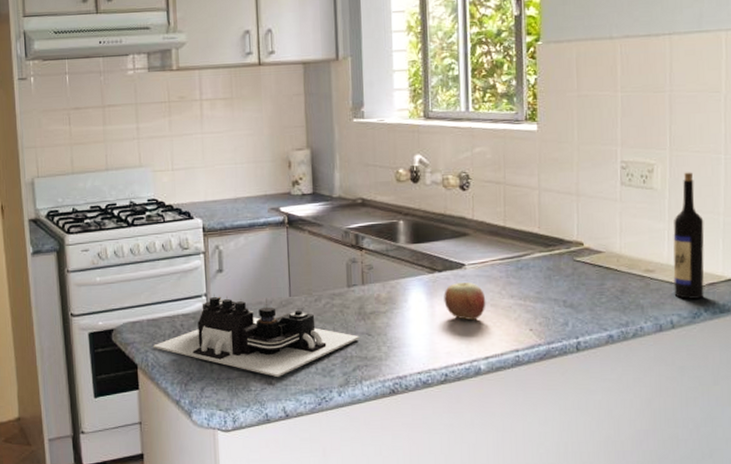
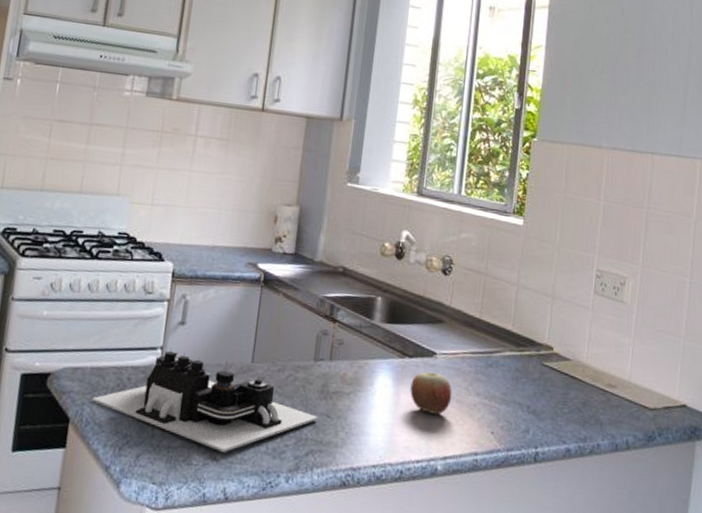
wine bottle: present [673,172,705,299] -> none [632,290,666,422]

